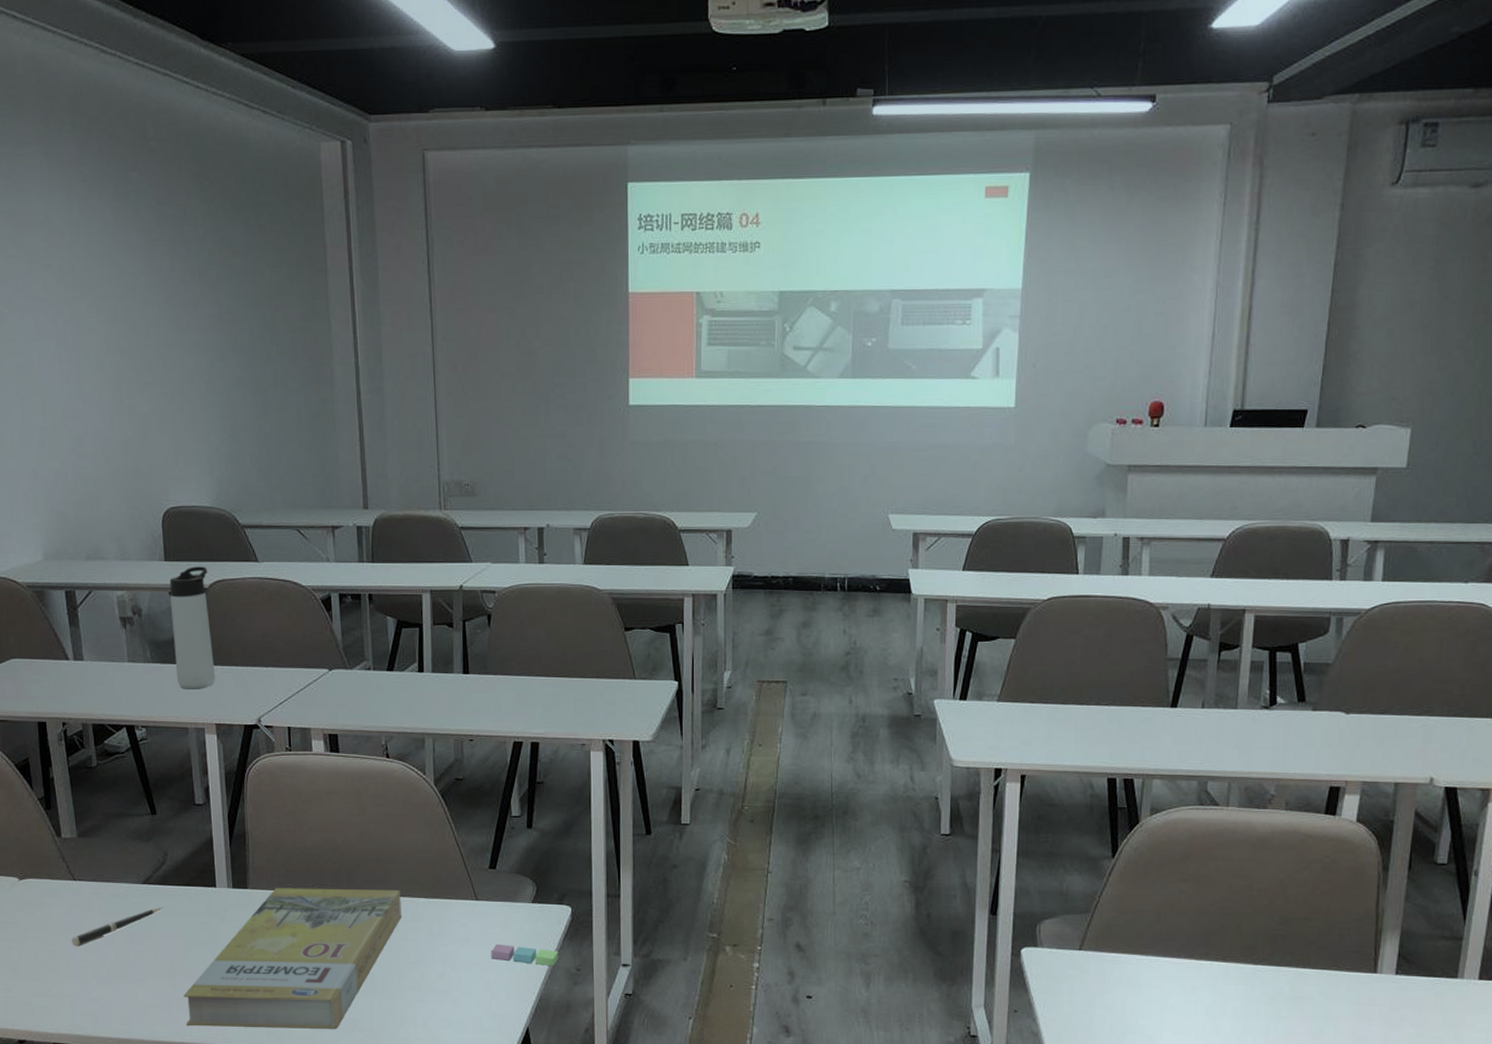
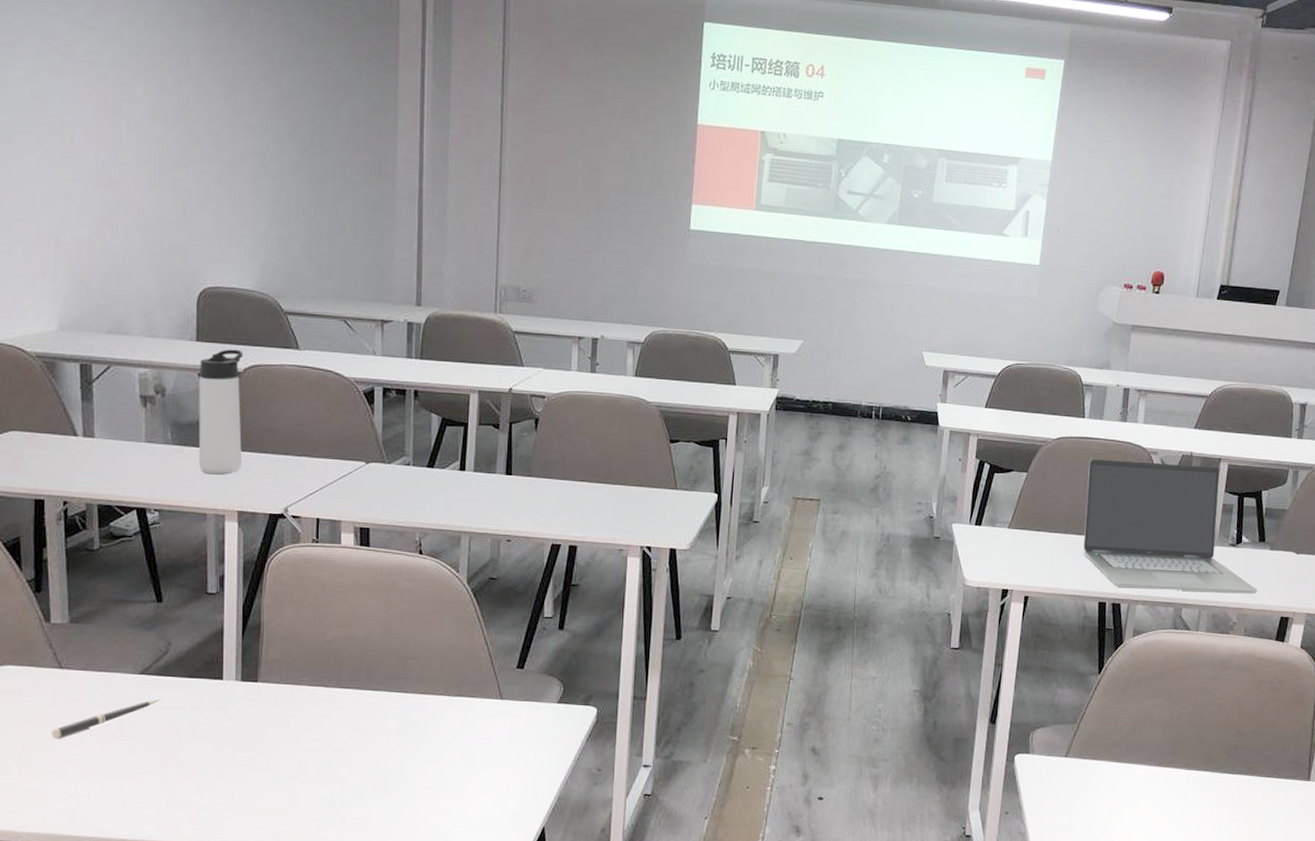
book: present [183,888,402,1029] -> none [175,682,423,828]
sticky notes: present [491,943,559,967] -> none [512,743,581,767]
laptop: none [1085,618,1299,762] -> present [1083,459,1258,594]

